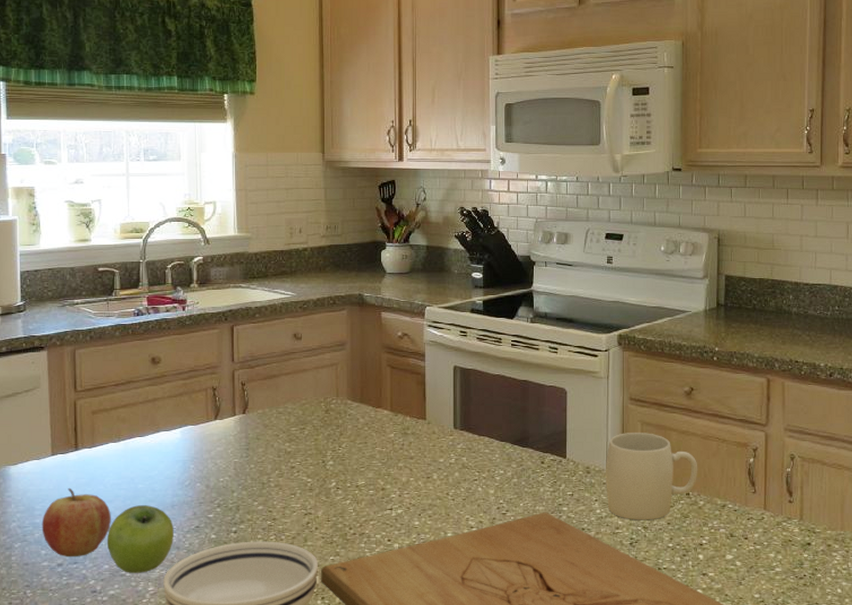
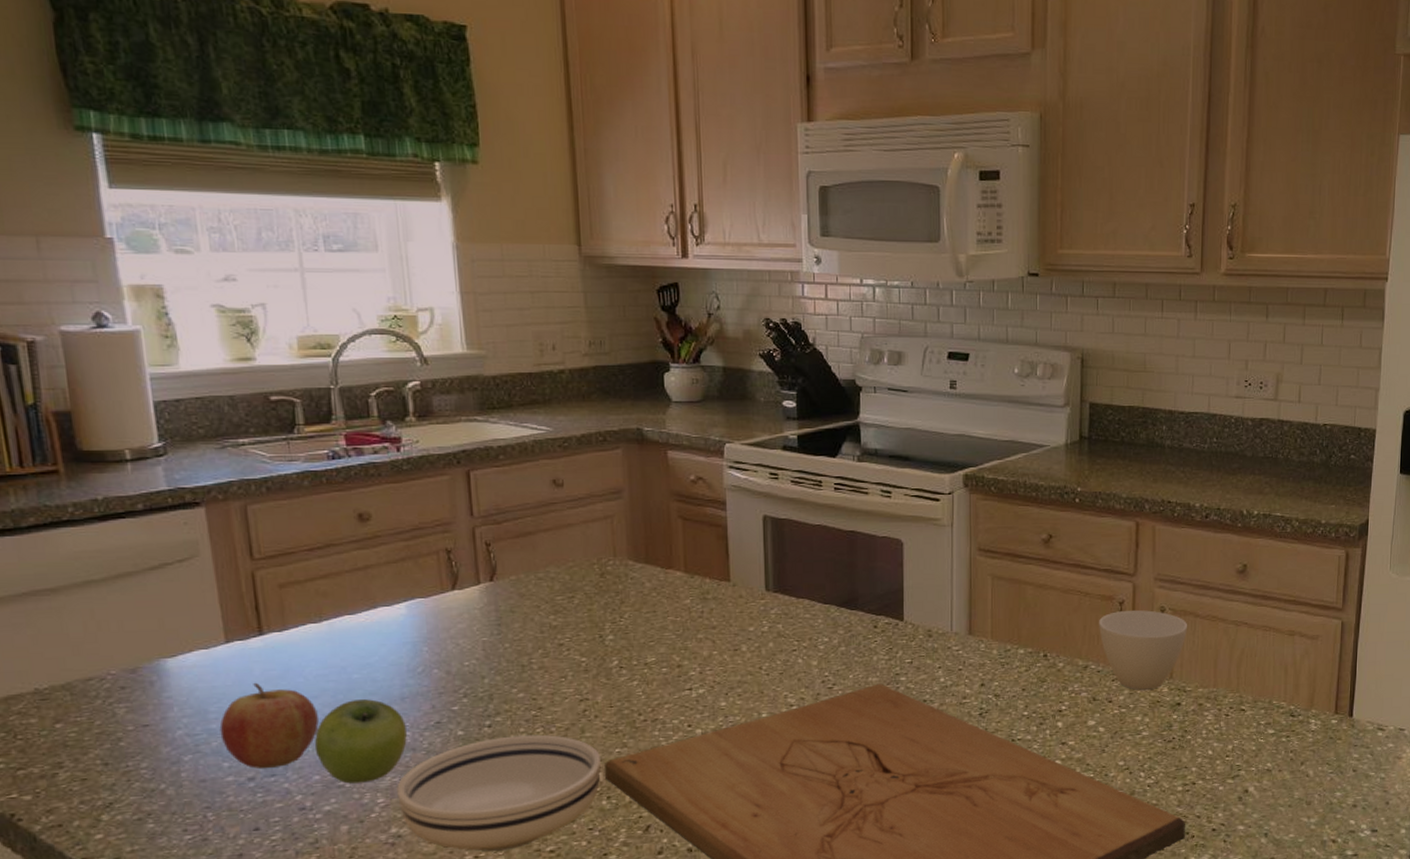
mug: present [606,433,698,521] -> none [951,588,1057,688]
cup: none [735,457,816,529] -> present [1099,610,1188,690]

